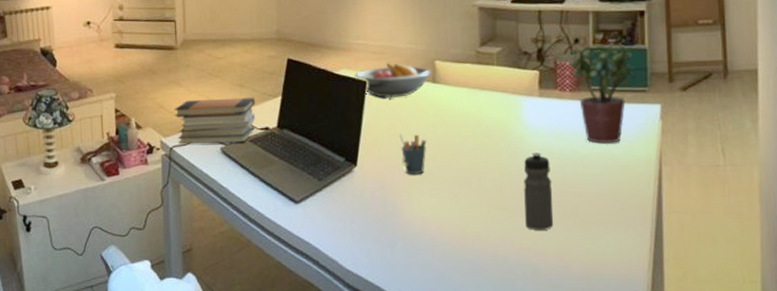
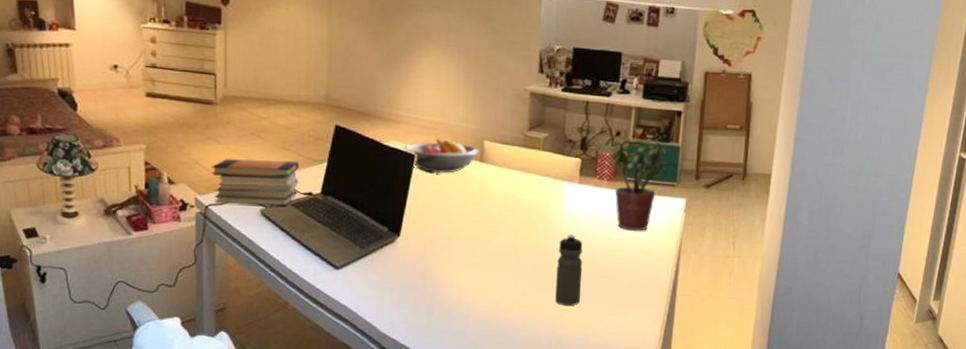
pen holder: present [399,133,427,175] -> none [444,208,470,249]

